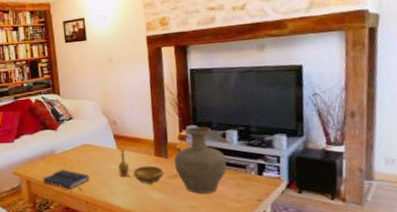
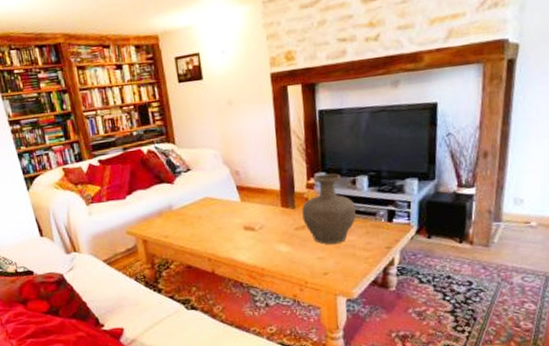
book: present [43,169,89,191] -> none [161,225,212,248]
decorative bowl: present [118,148,164,184] -> none [242,200,291,237]

